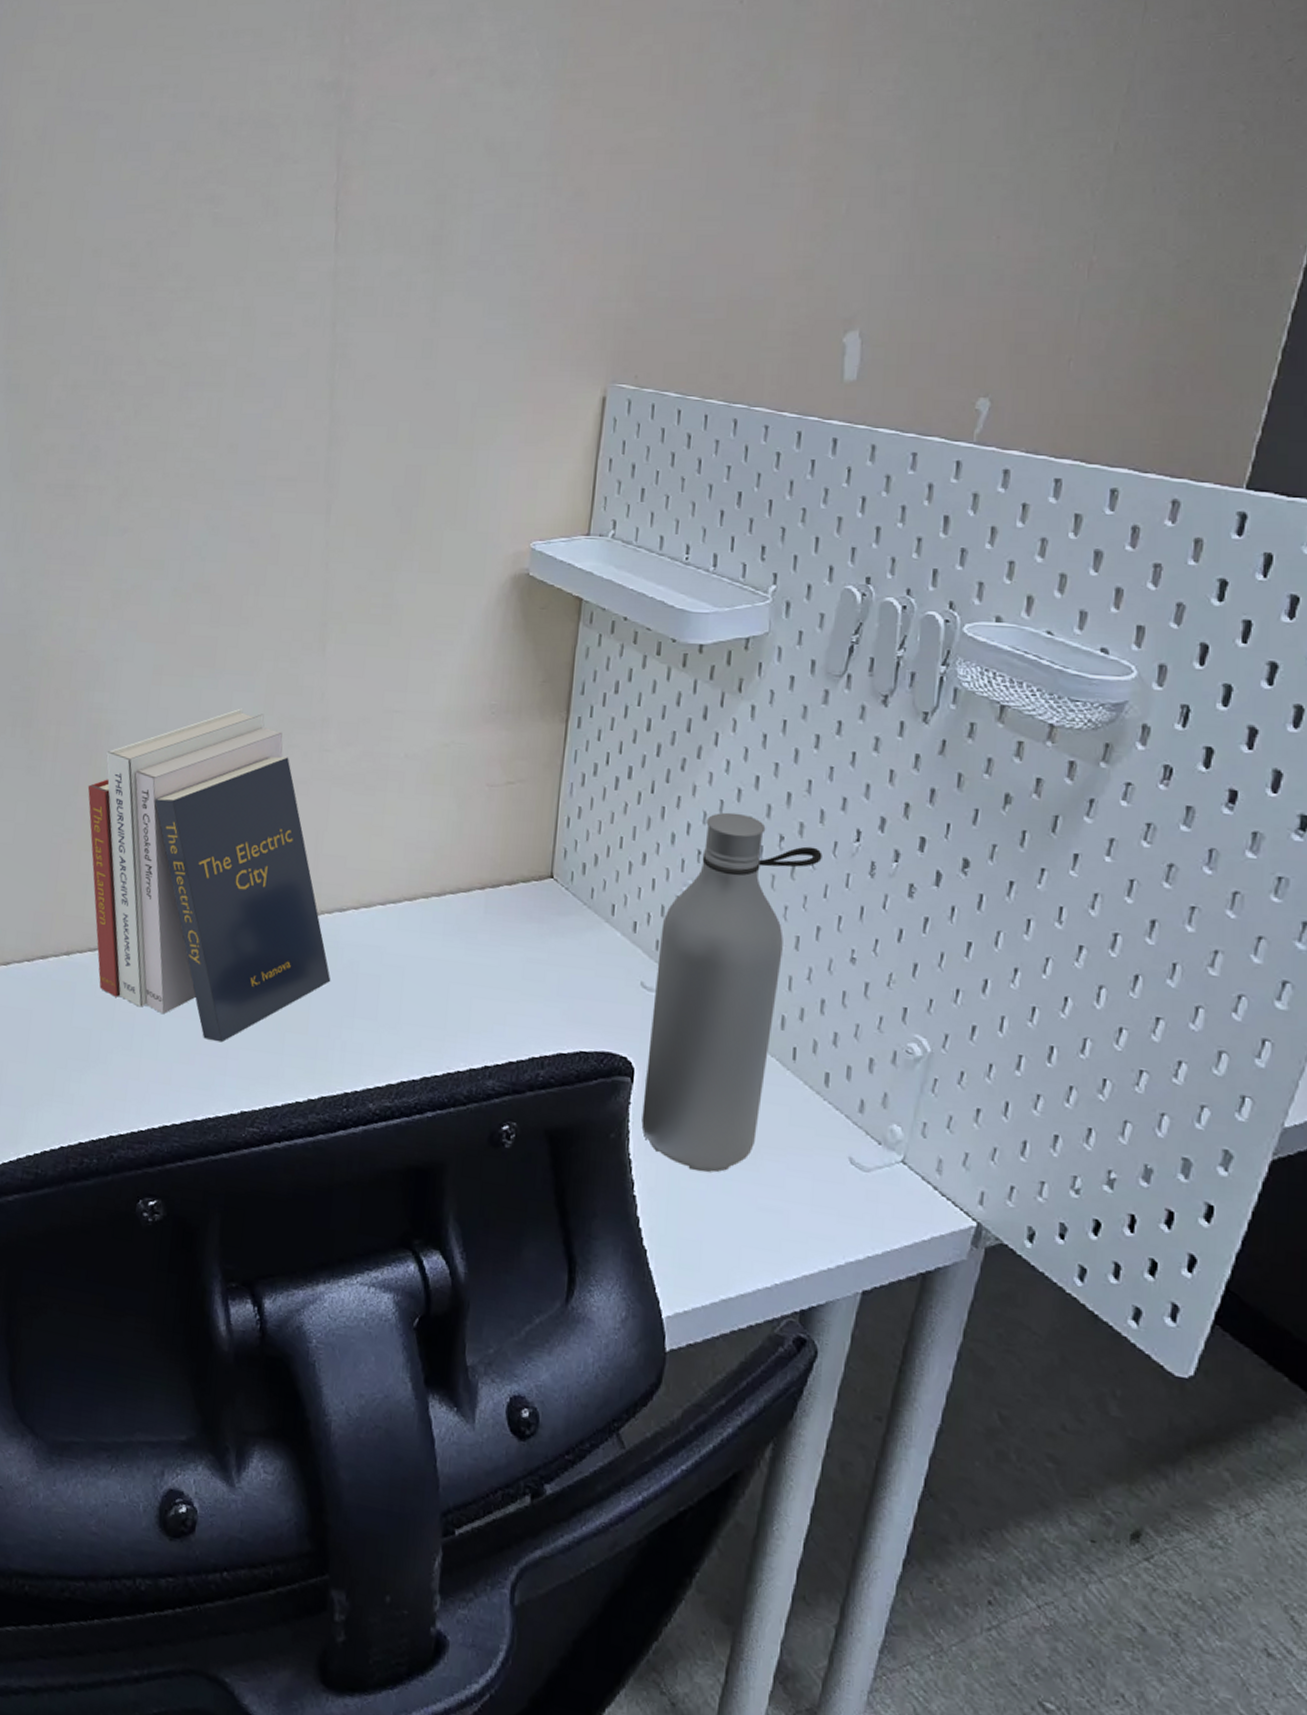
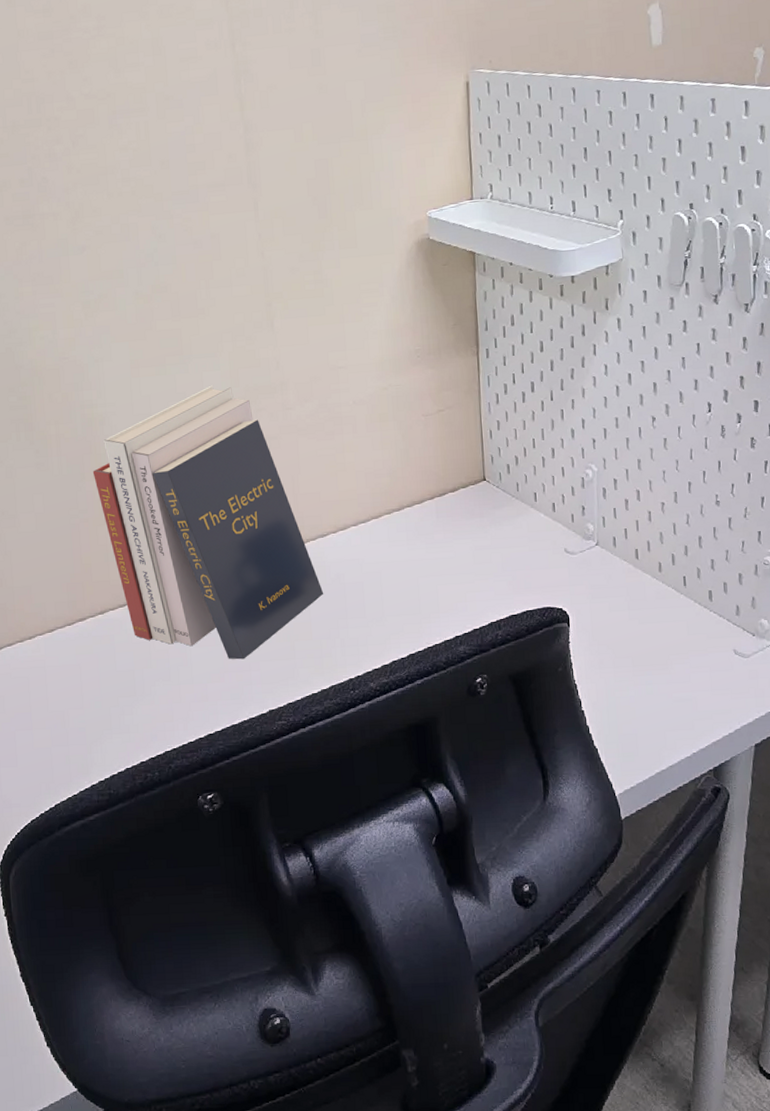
water bottle: present [641,812,823,1173] -> none [574,405,685,683]

